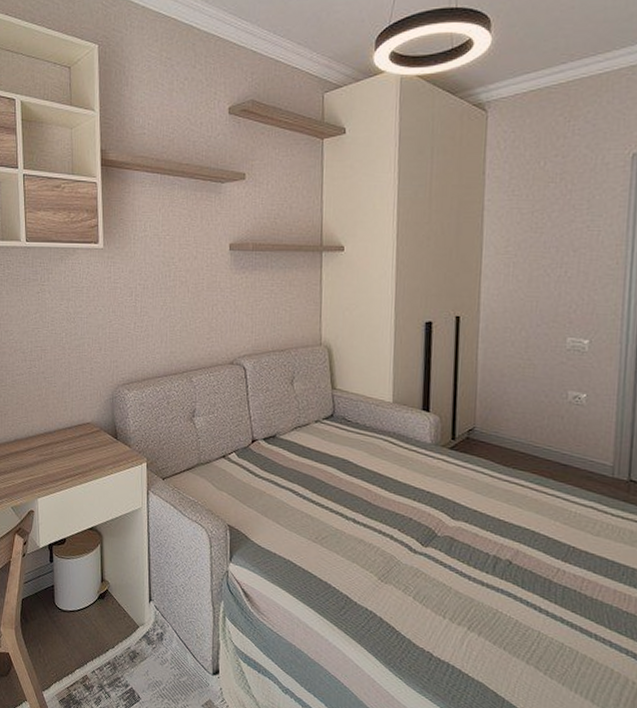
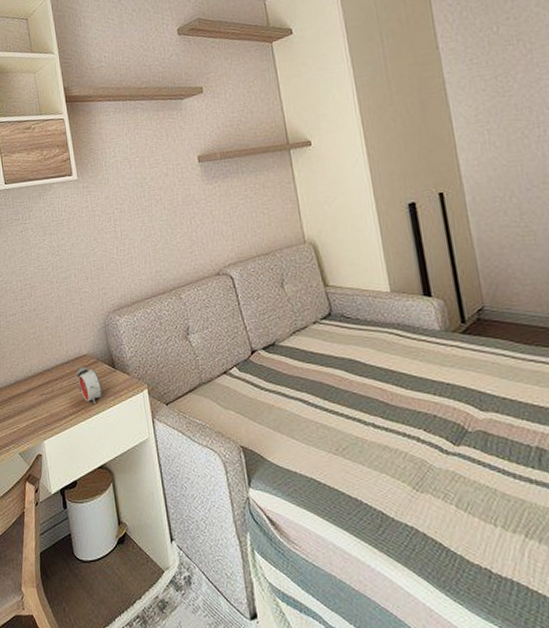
alarm clock: none [77,434,102,471] -> present [76,367,103,405]

